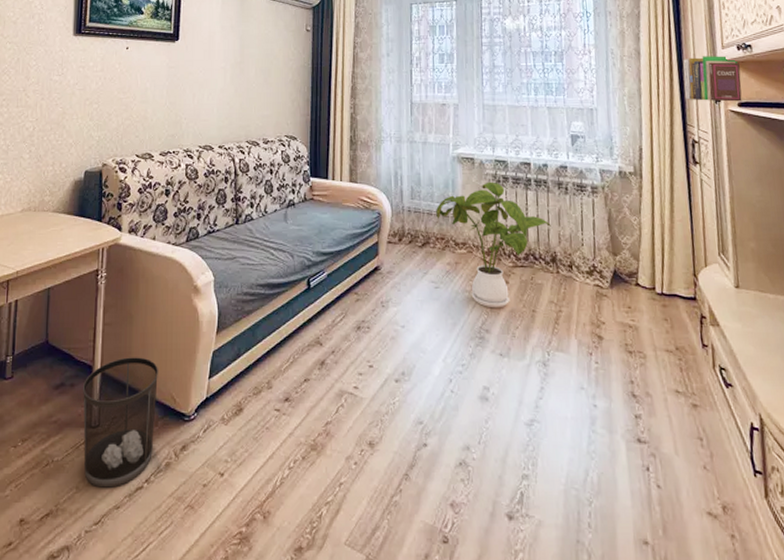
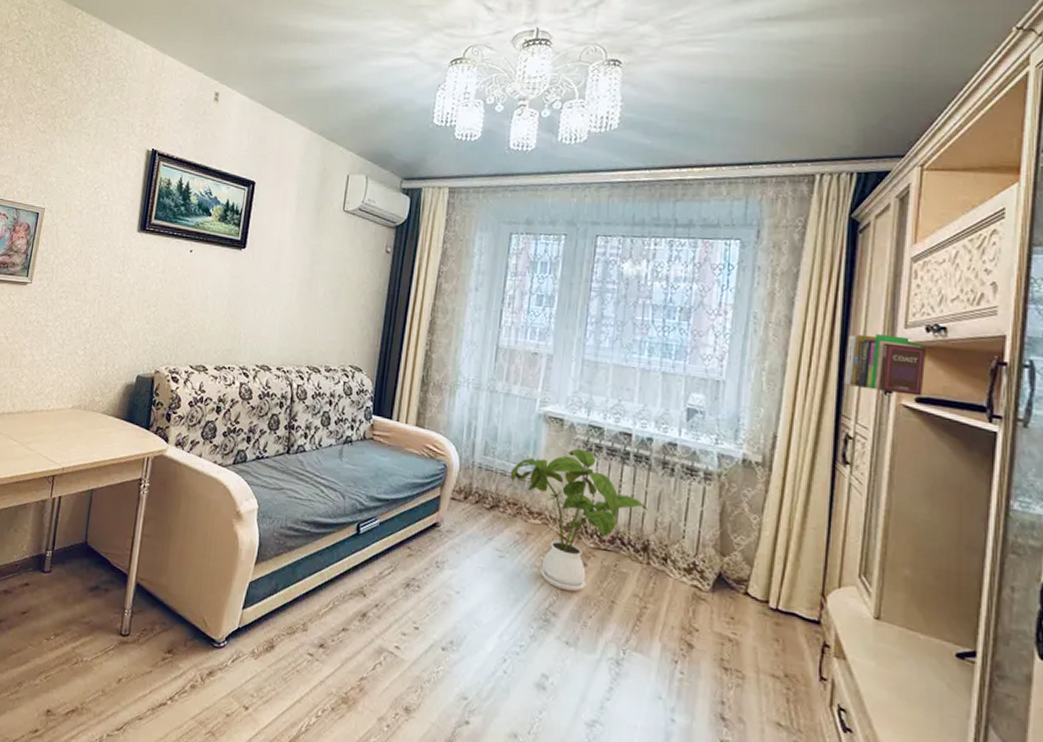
waste bin: present [83,357,158,488] -> none [111,572,192,699]

